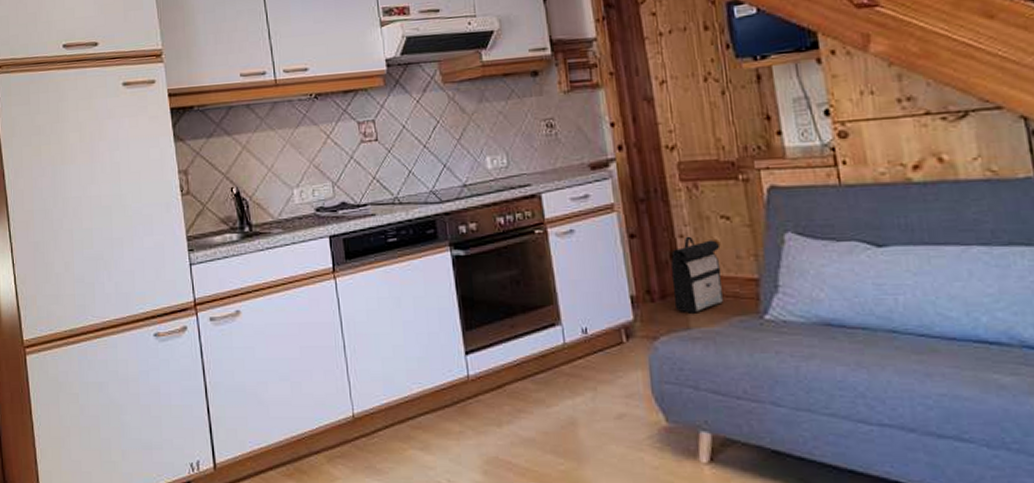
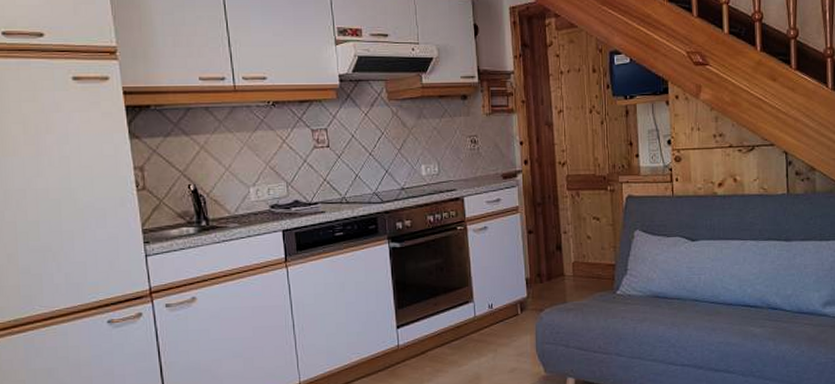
backpack: present [670,236,724,313] -> none [556,232,591,291]

